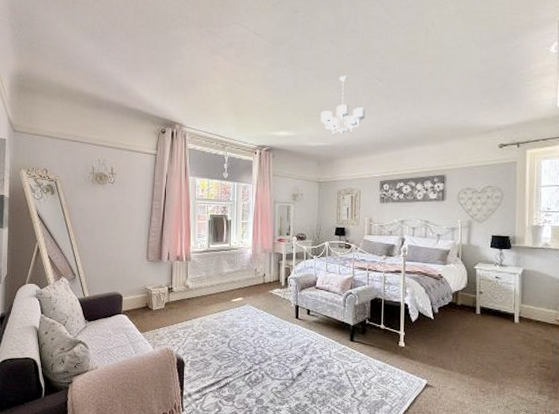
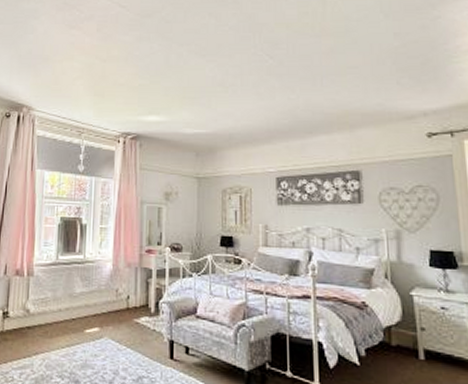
chandelier: present [320,76,365,134] -> none [198,52,254,119]

